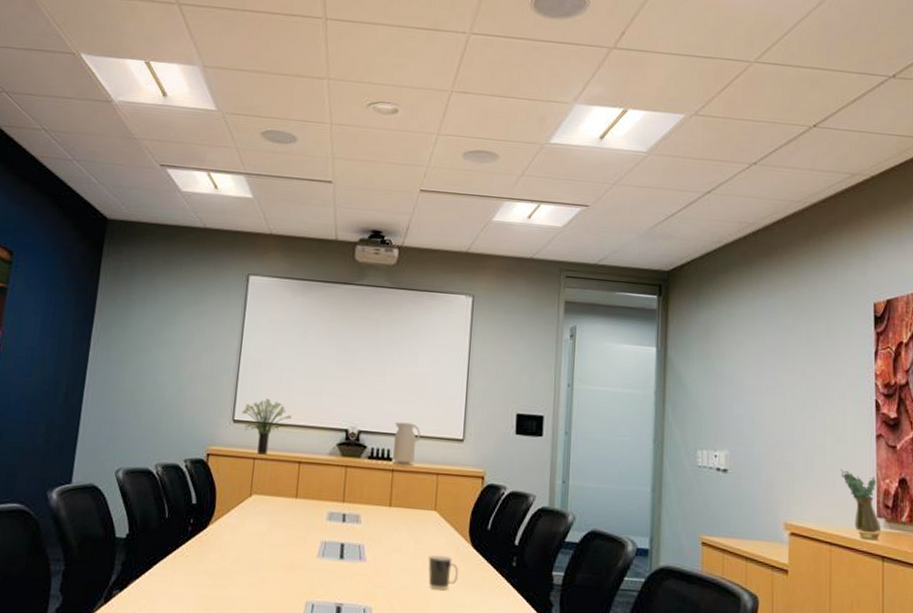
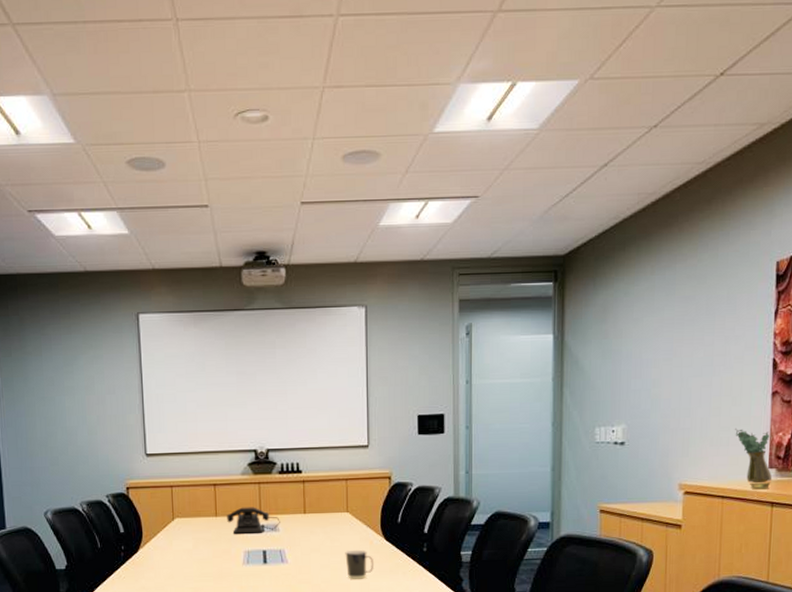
potted plant: present [242,398,291,455] -> none [153,430,201,482]
telephone: none [307,491,364,523] -> present [227,507,280,534]
water jug: present [393,422,421,468] -> none [301,436,327,477]

